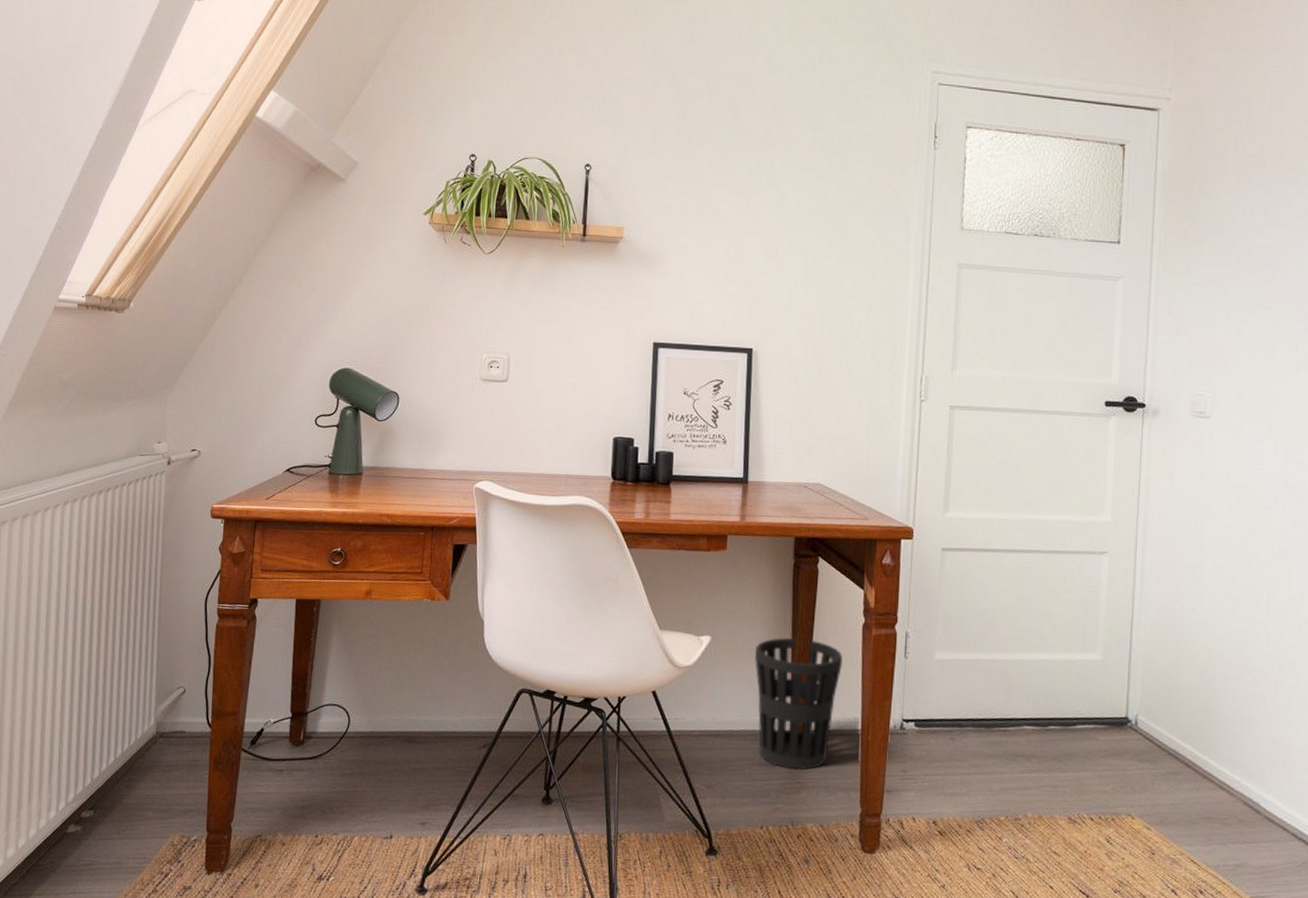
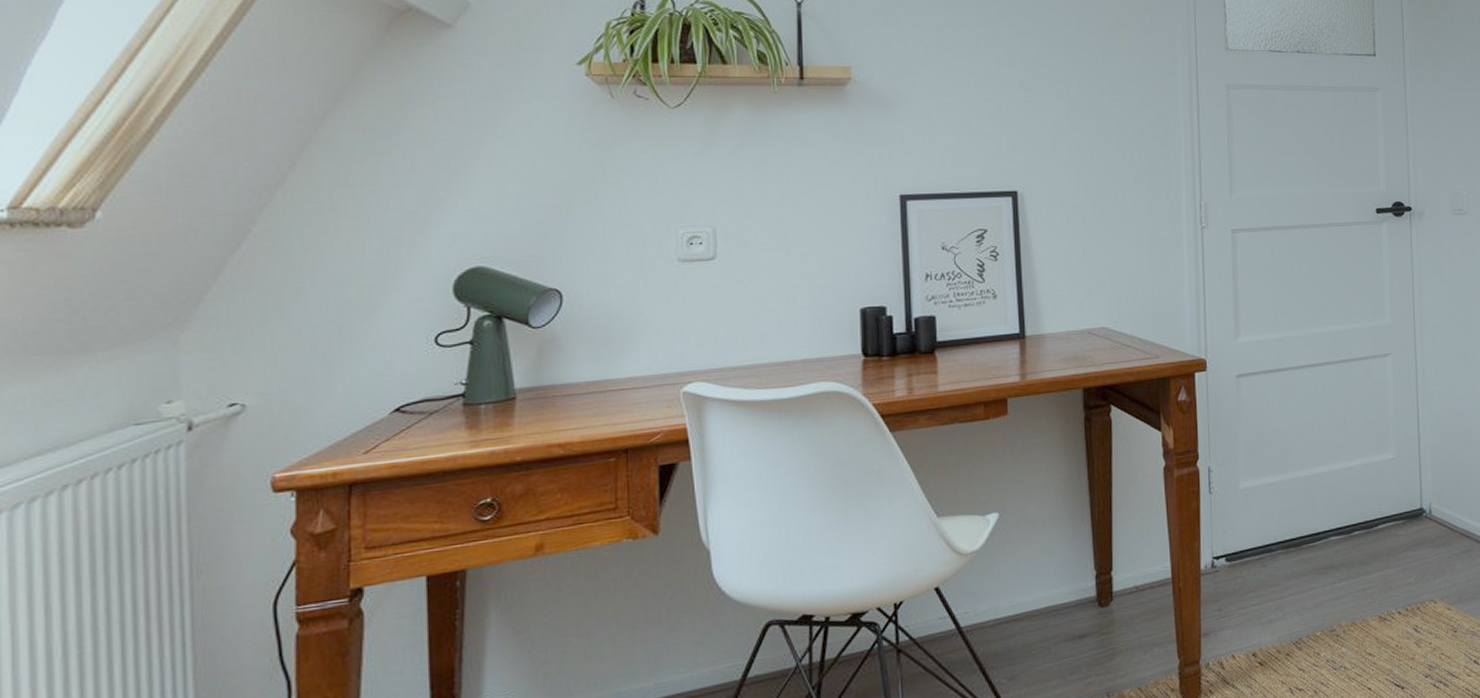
wastebasket: present [755,637,843,771] -> none [1049,494,1146,638]

